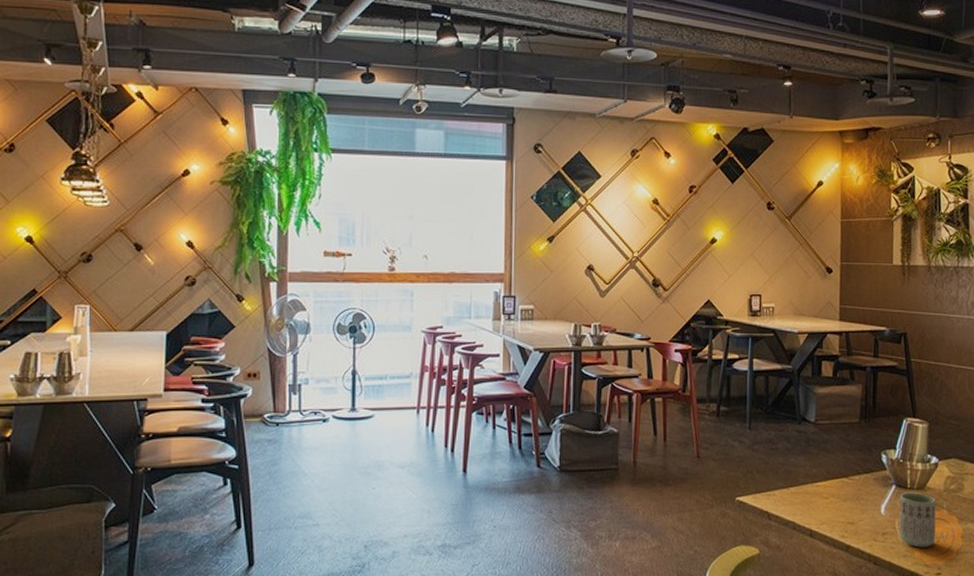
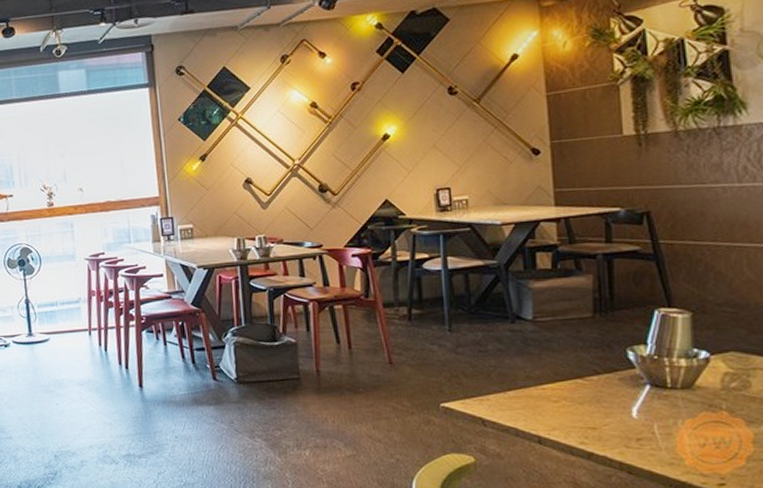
cup: present [899,492,936,548] -> none [657,392,713,455]

